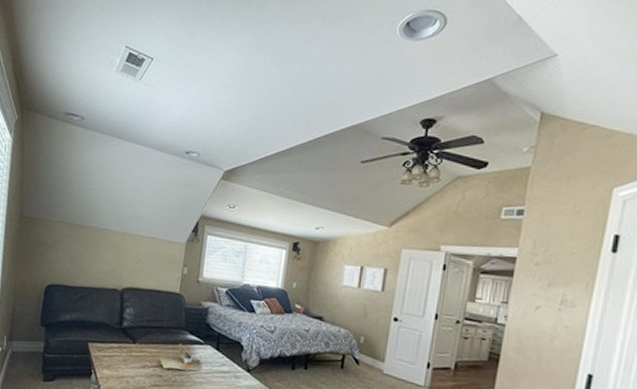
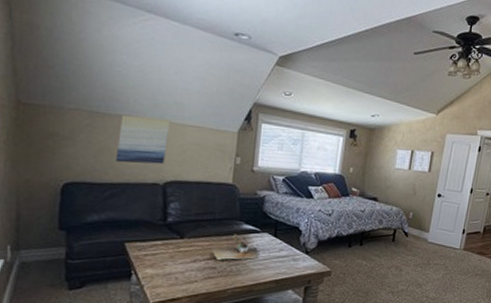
wall art: none [85,226,130,272] -> present [115,114,171,165]

